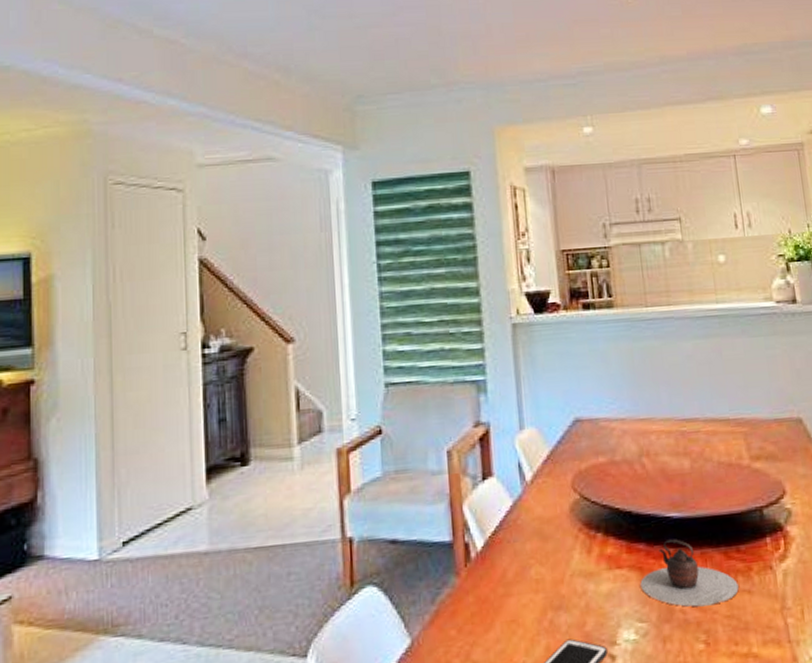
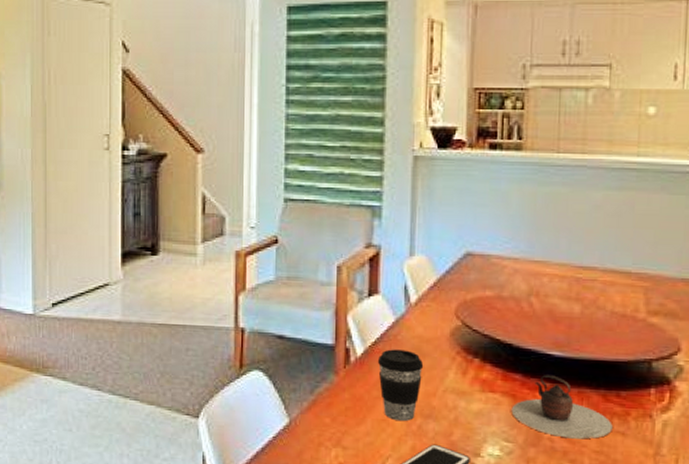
coffee cup: none [499,535,548,619] -> present [377,349,424,422]

